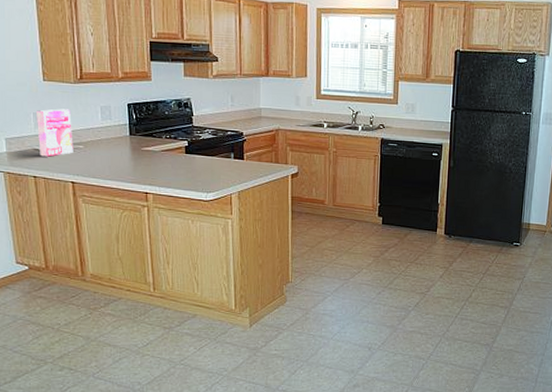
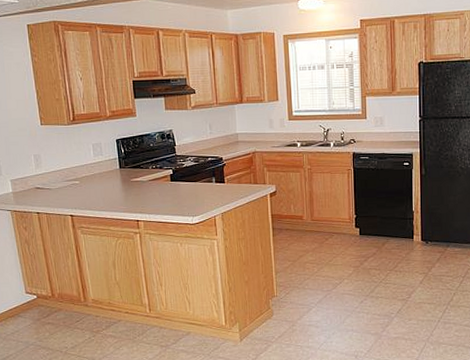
cereal box: present [35,109,73,157] -> none [35,149,71,194]

